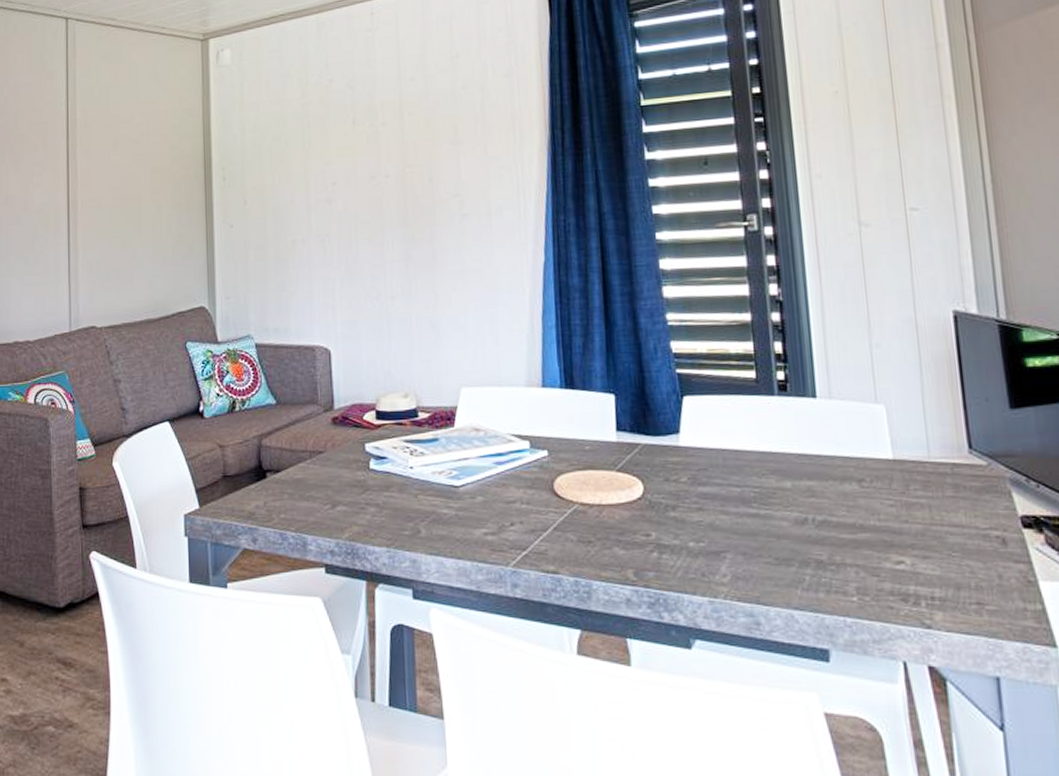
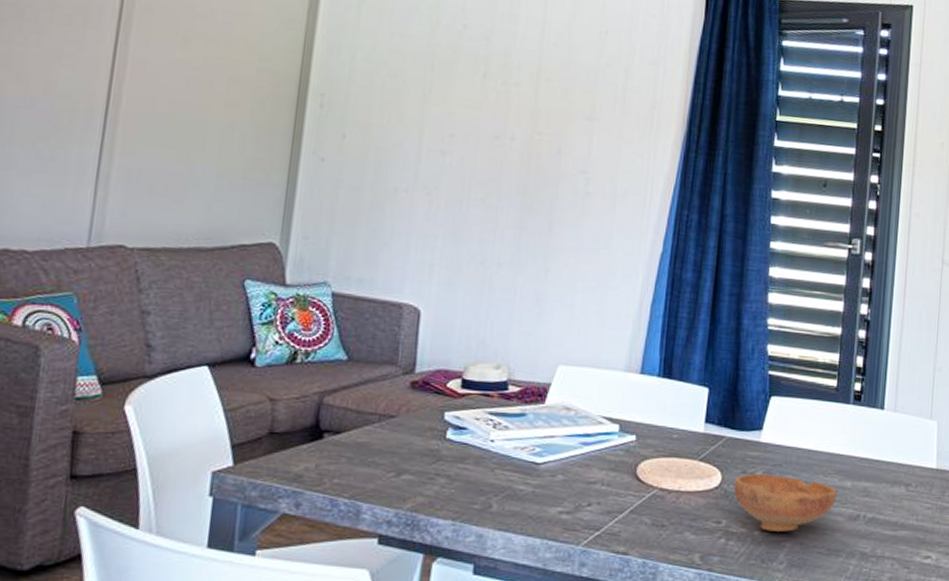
bowl: none [657,480,777,542] -> present [733,474,837,532]

